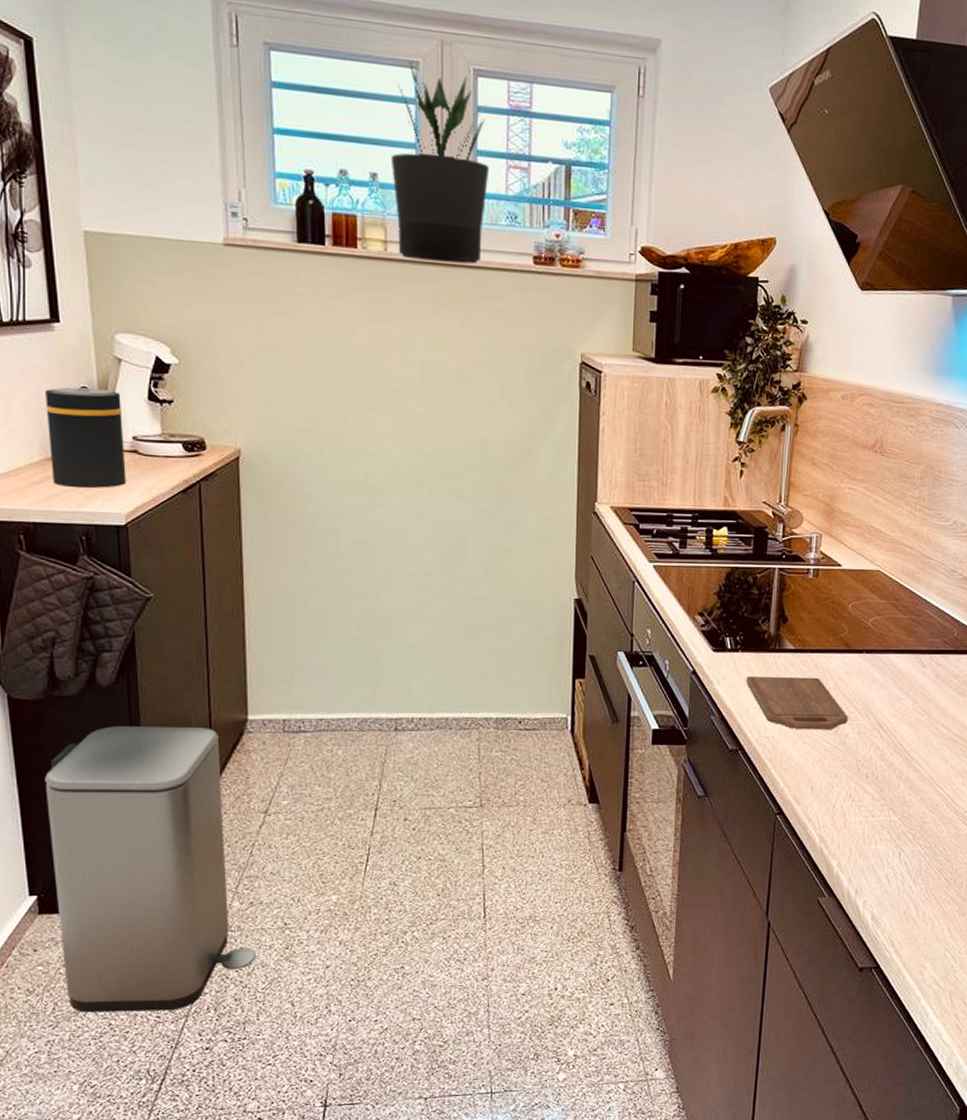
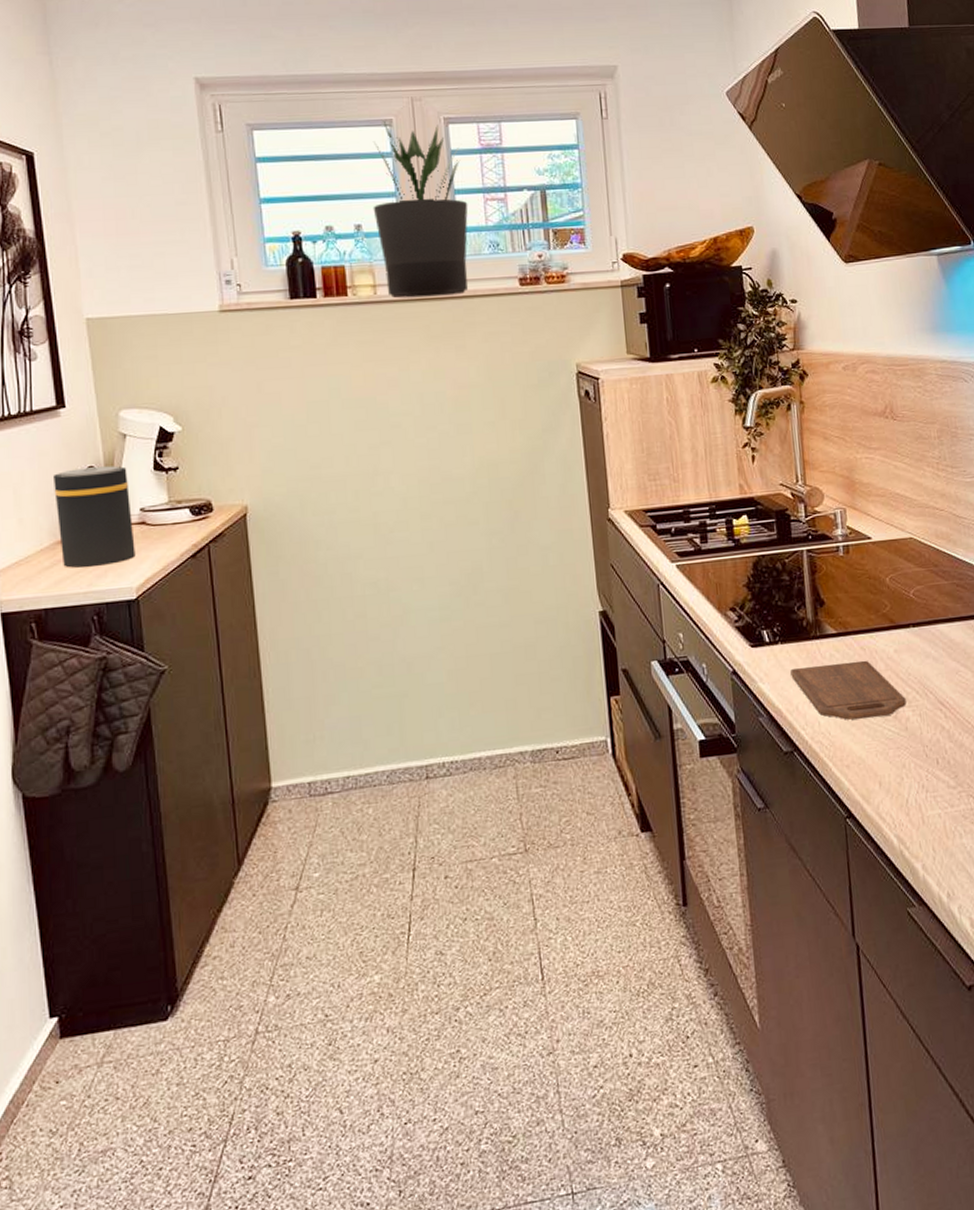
pedal bin: present [45,726,256,1013] -> none [63,802,297,1151]

